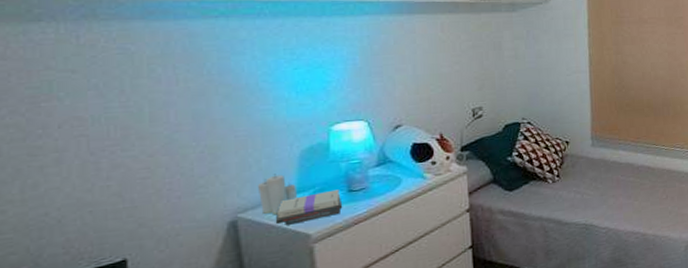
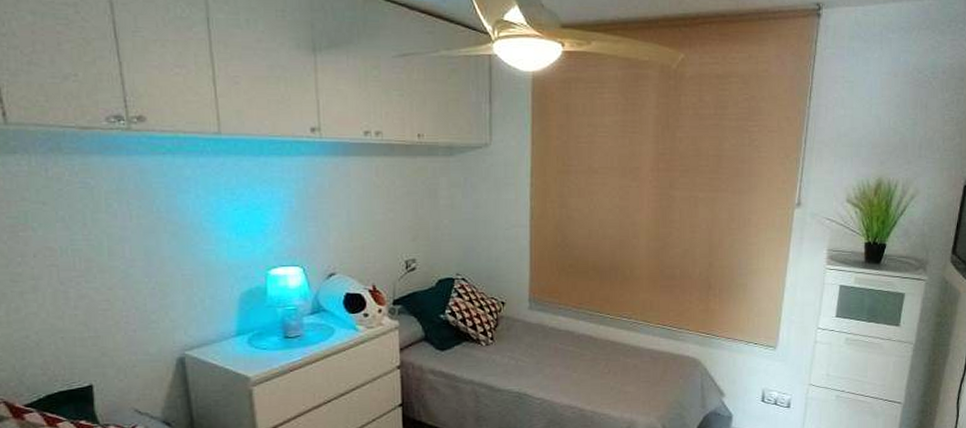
candle: present [258,174,298,215] -> none [203,314,239,355]
books: present [275,189,343,225] -> none [218,335,279,366]

